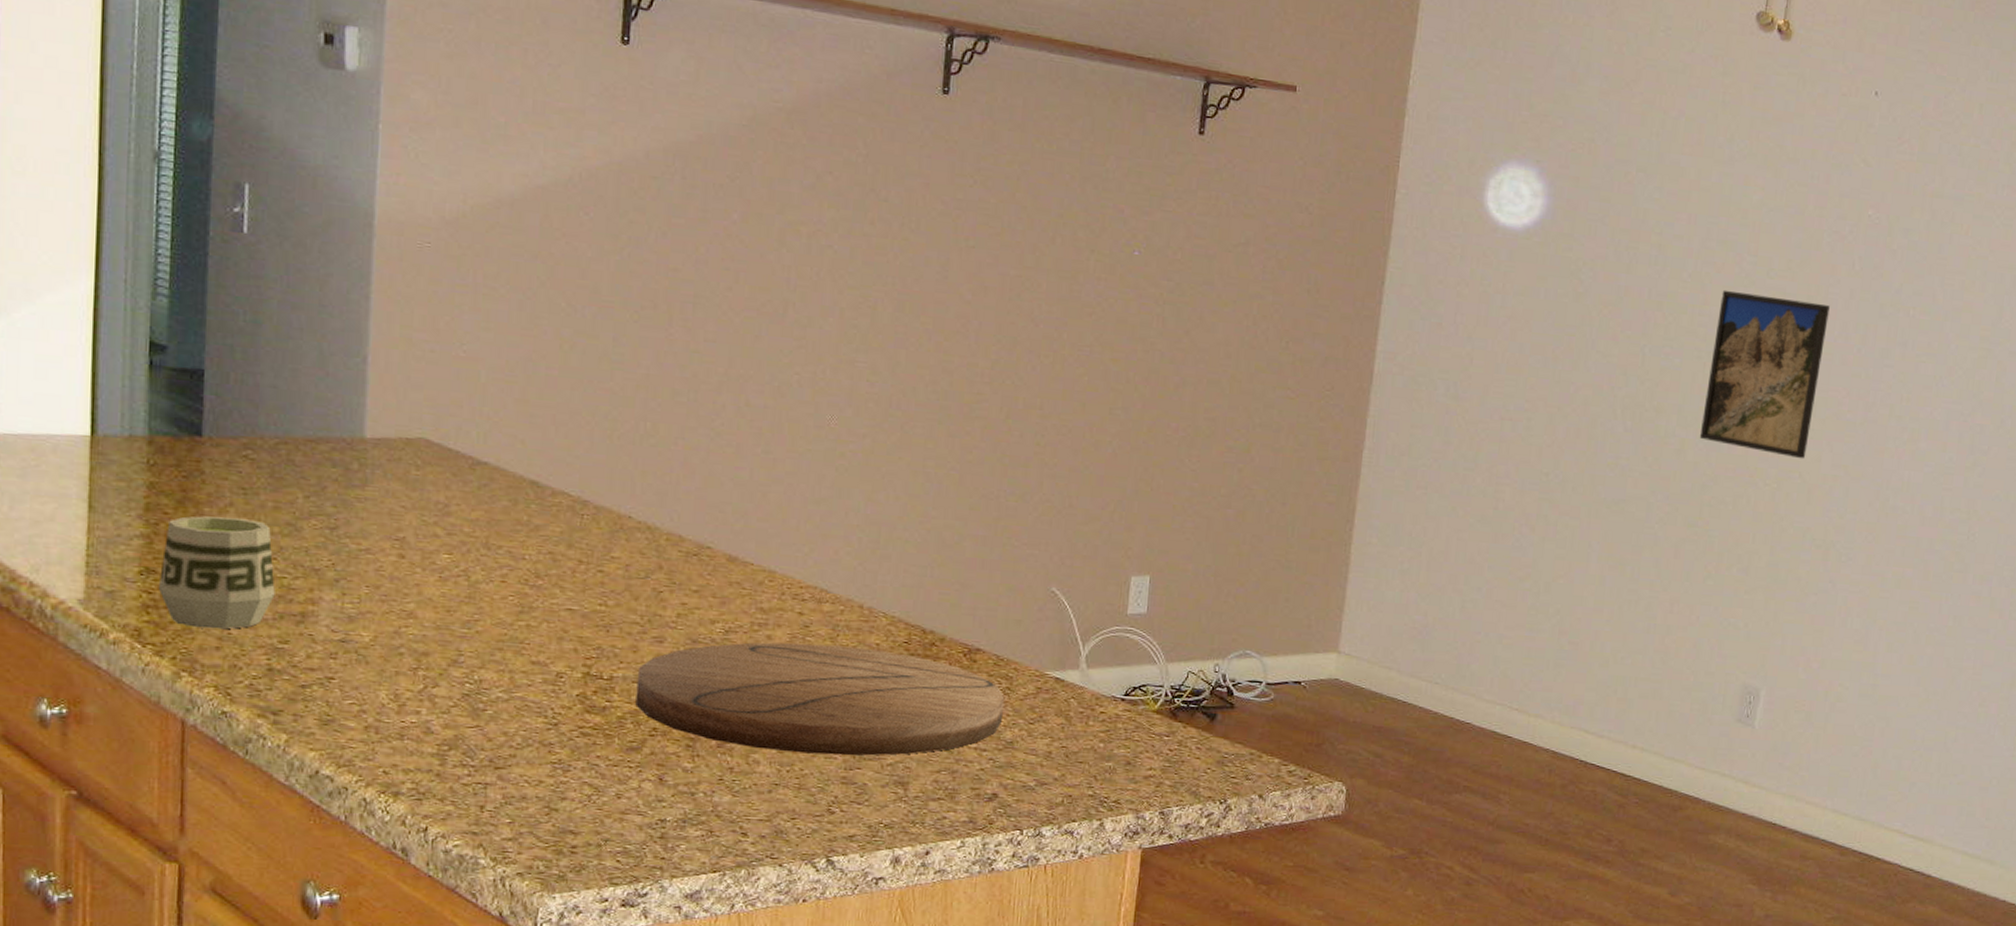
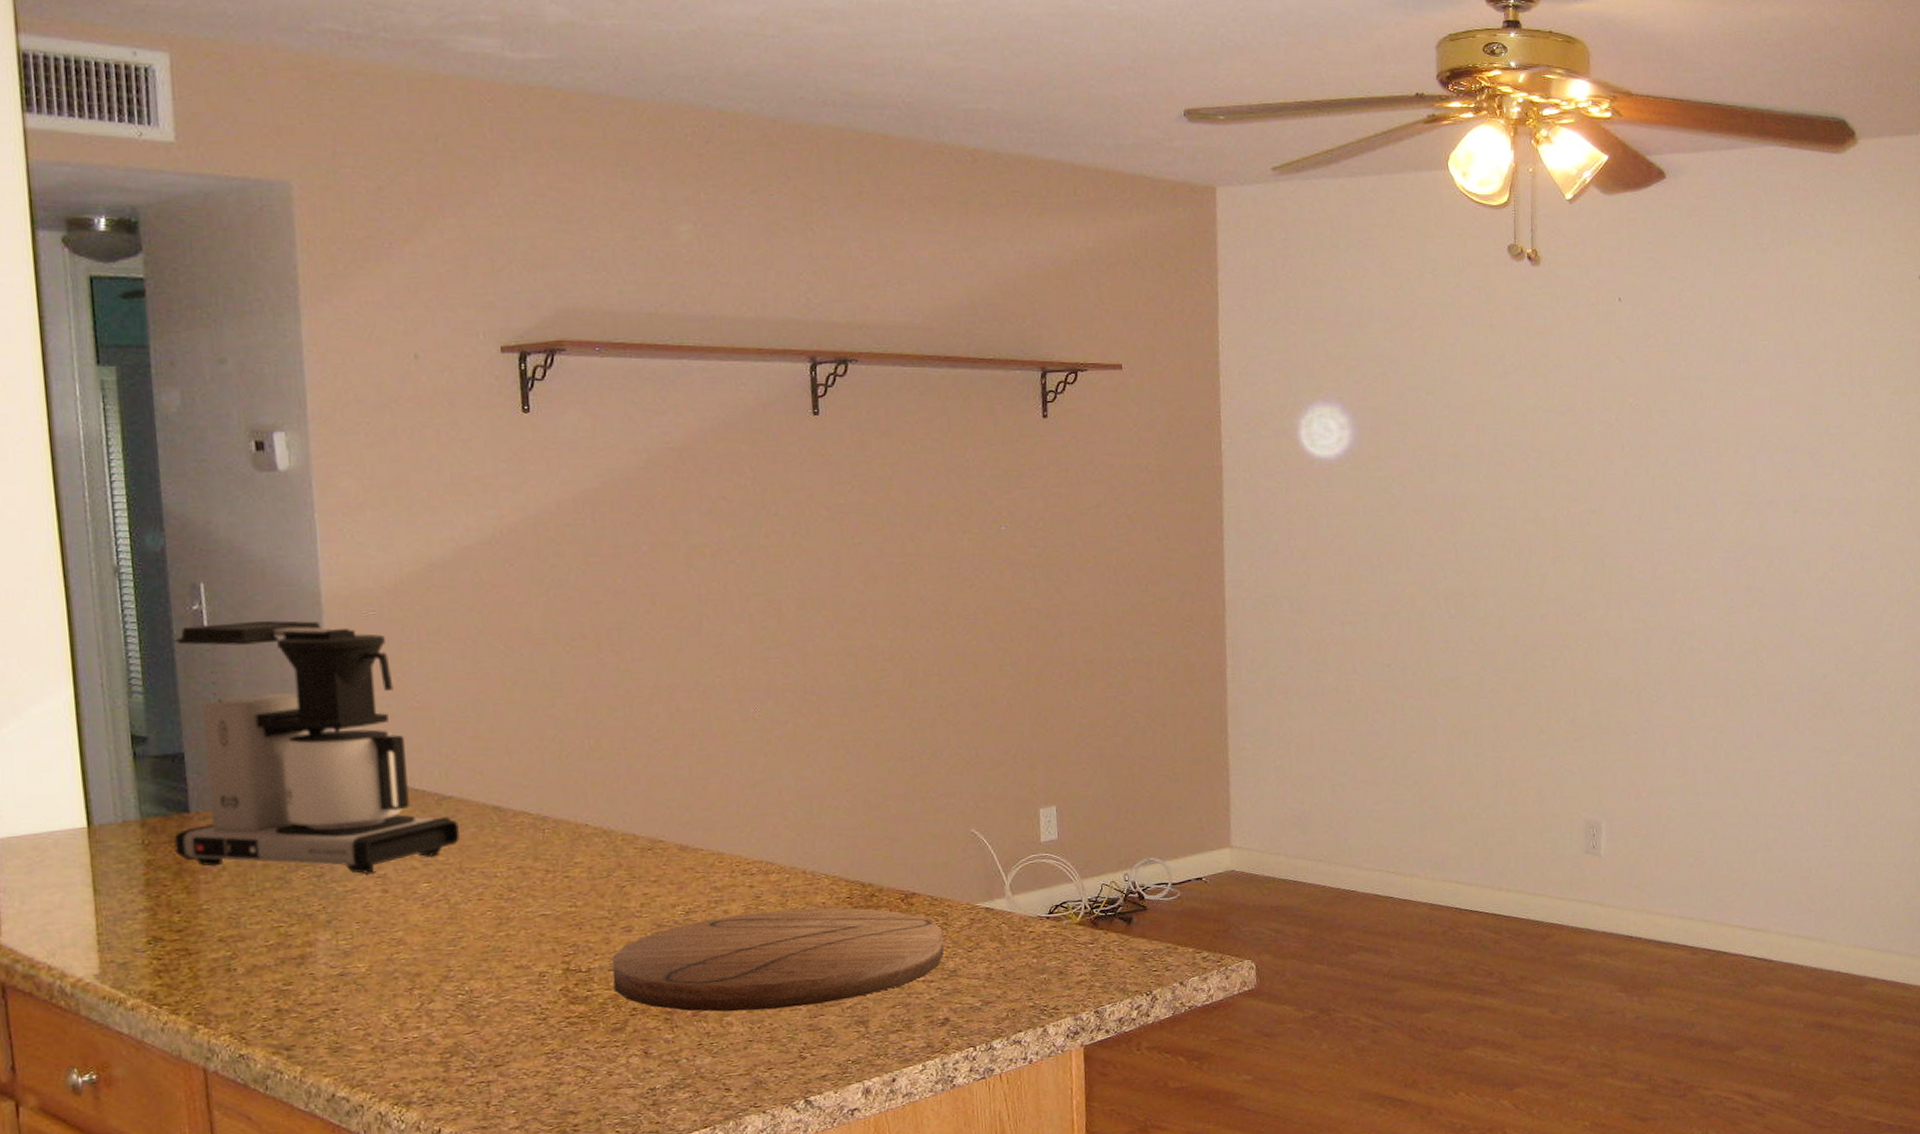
cup: present [158,516,275,630] -> none [166,879,275,984]
coffee maker: none [181,229,491,534] -> present [174,620,460,874]
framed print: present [1699,289,1830,459] -> none [1514,484,1610,619]

